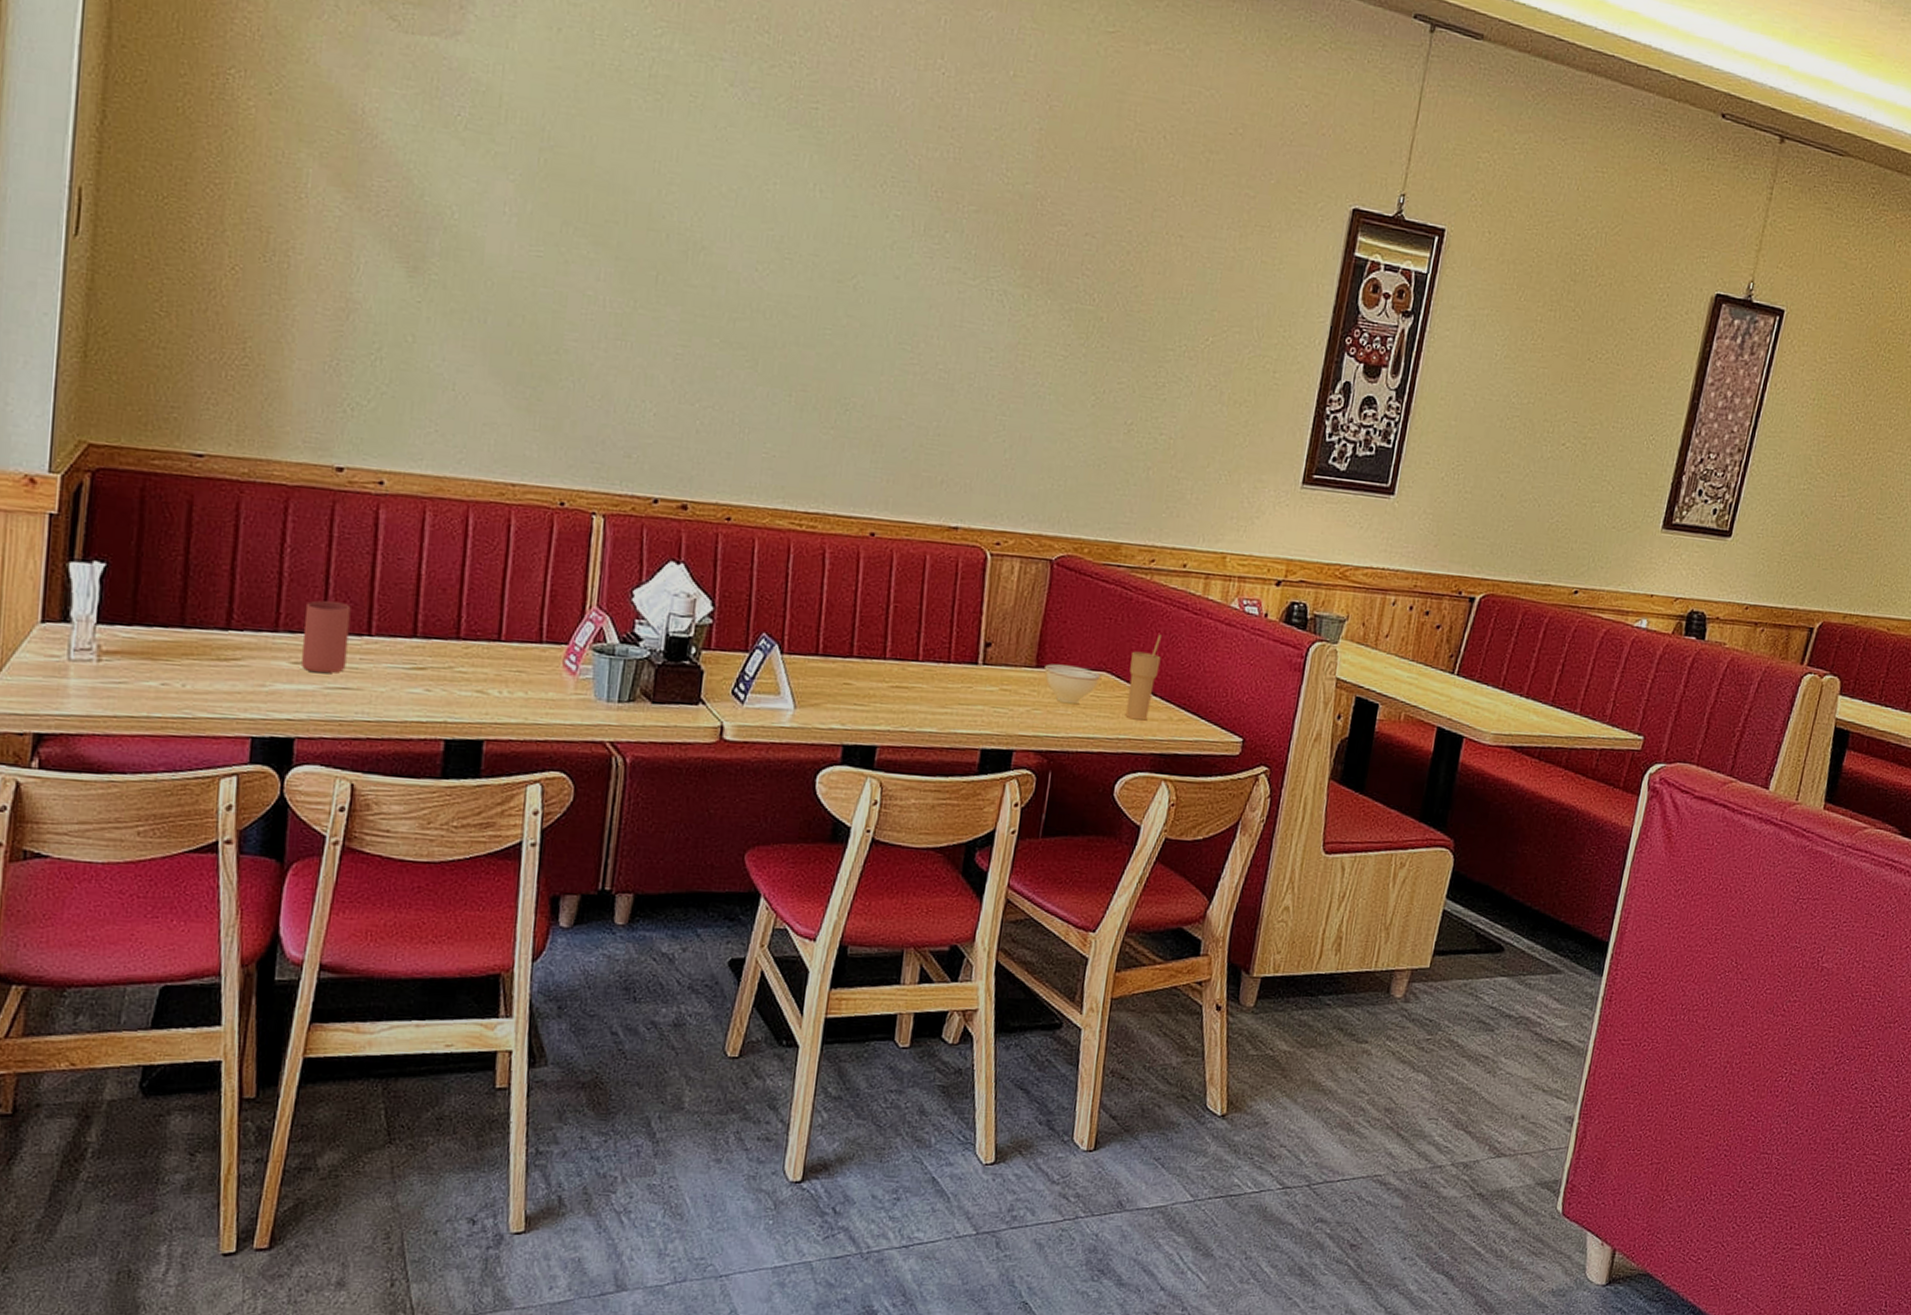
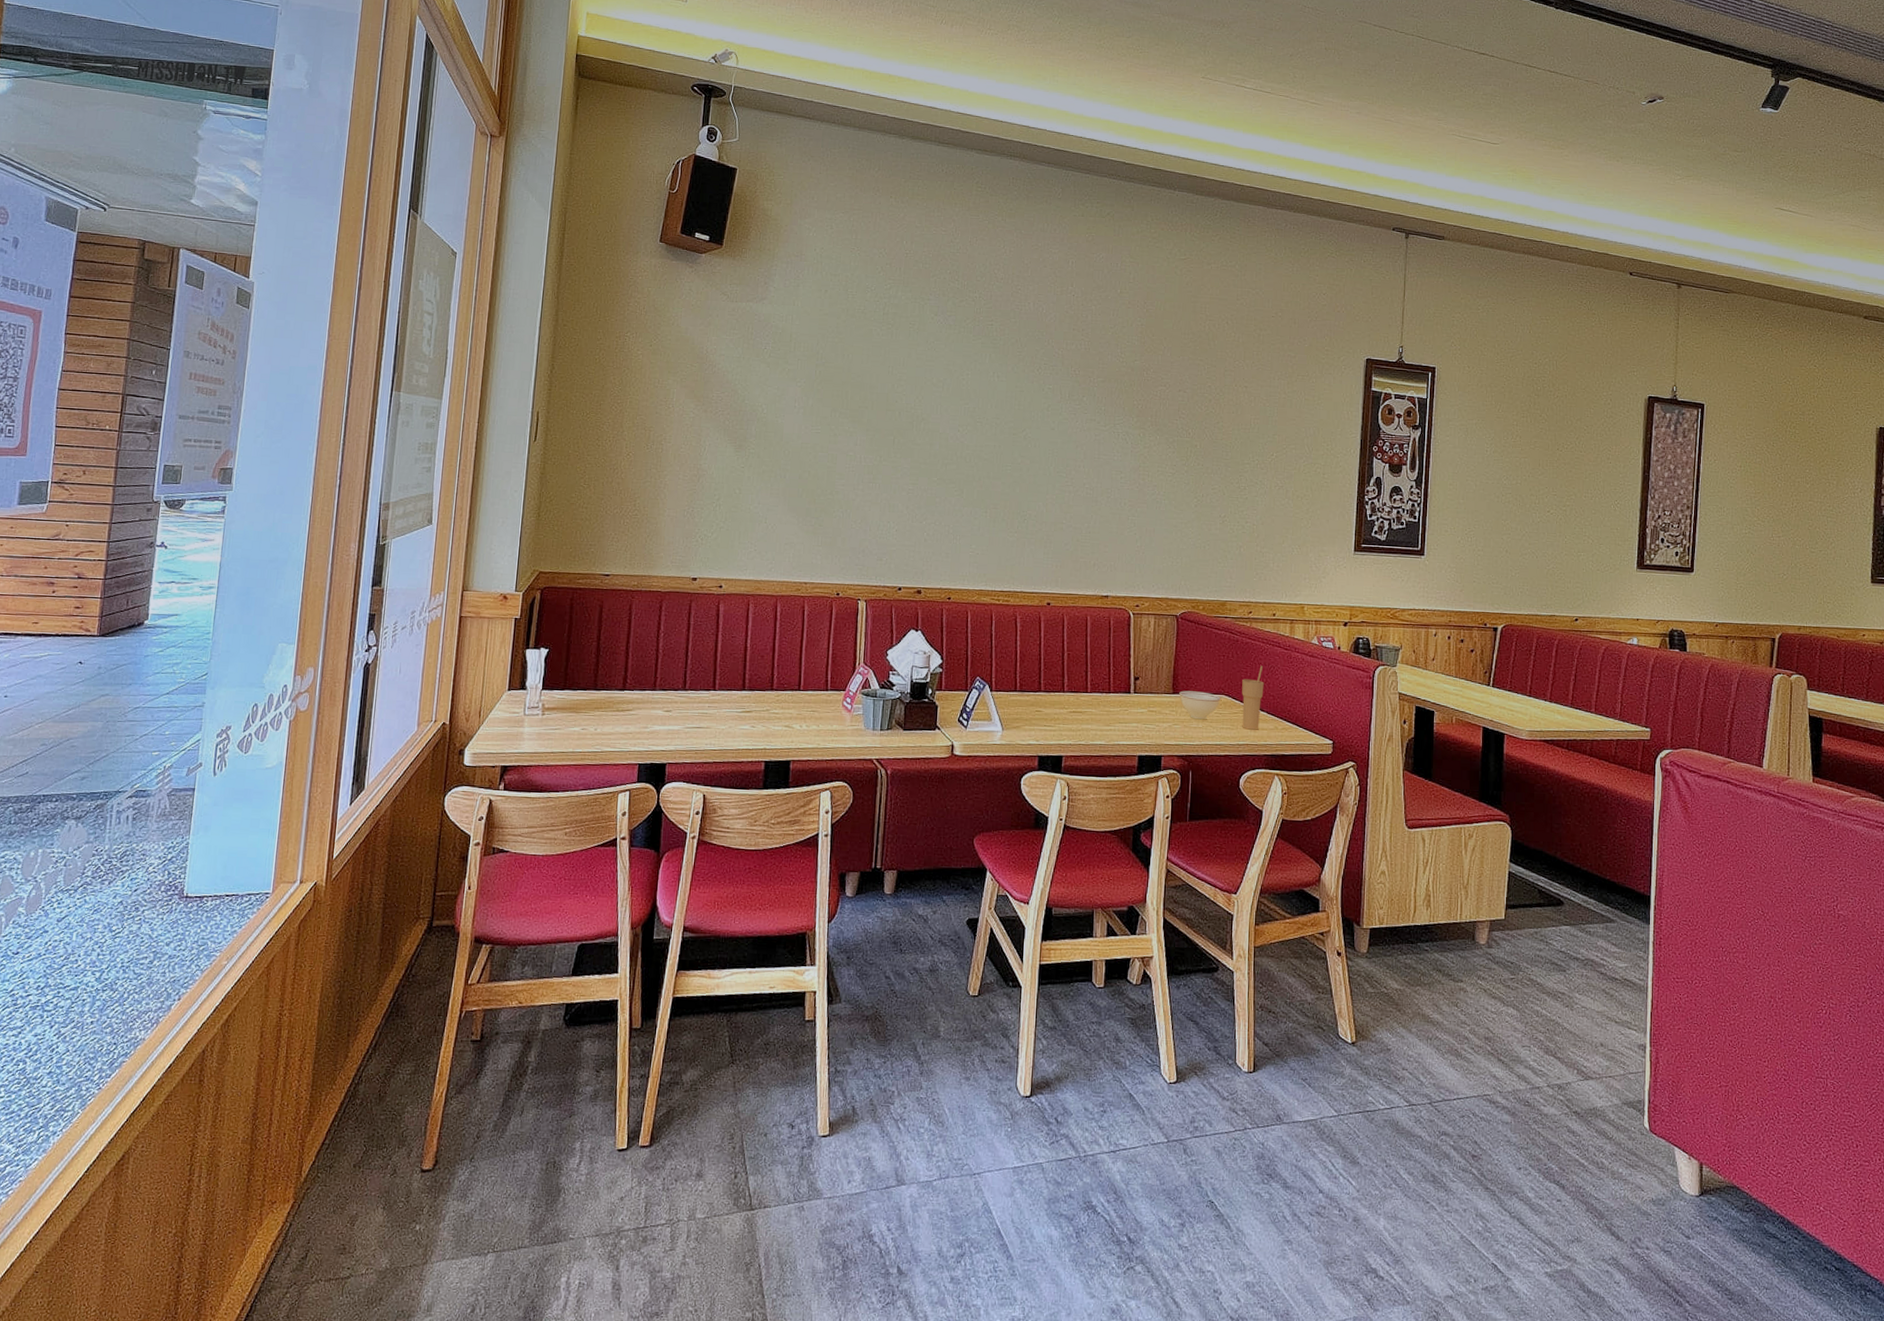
cup: present [302,600,351,674] -> none [671,668,702,718]

